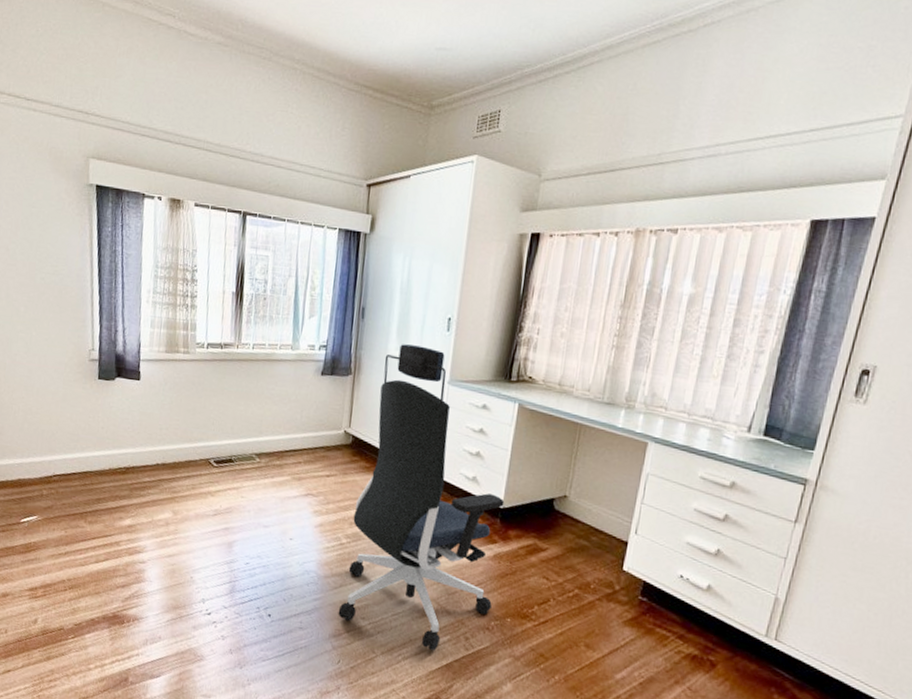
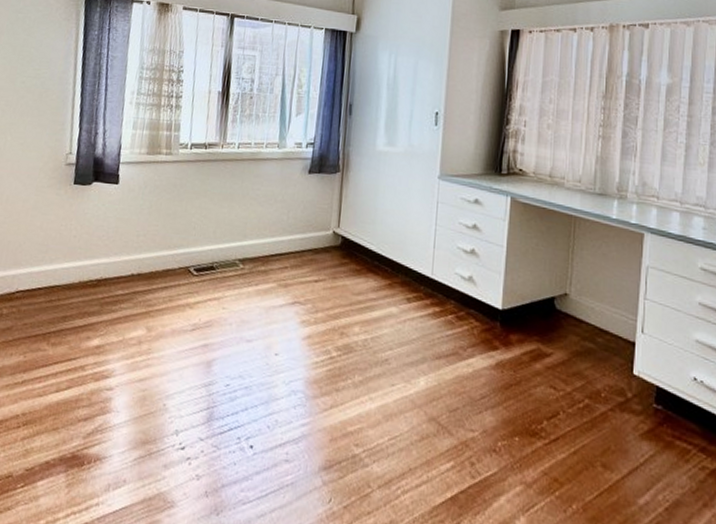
office chair: present [338,344,505,651] -> none [328,139,504,481]

